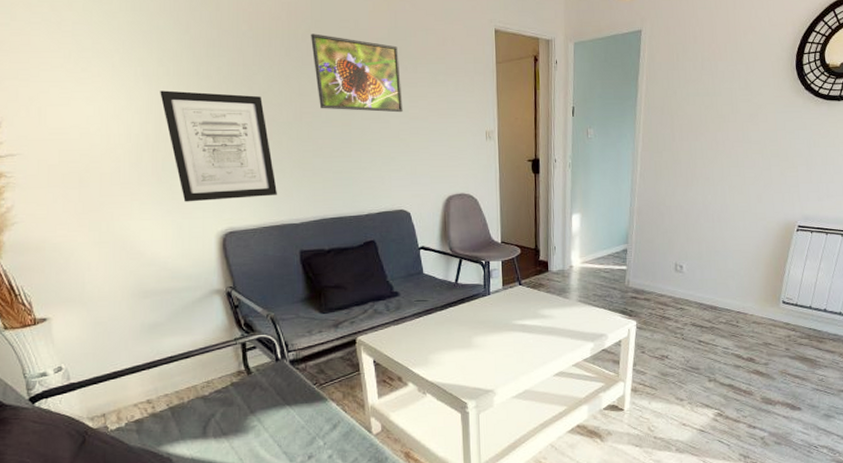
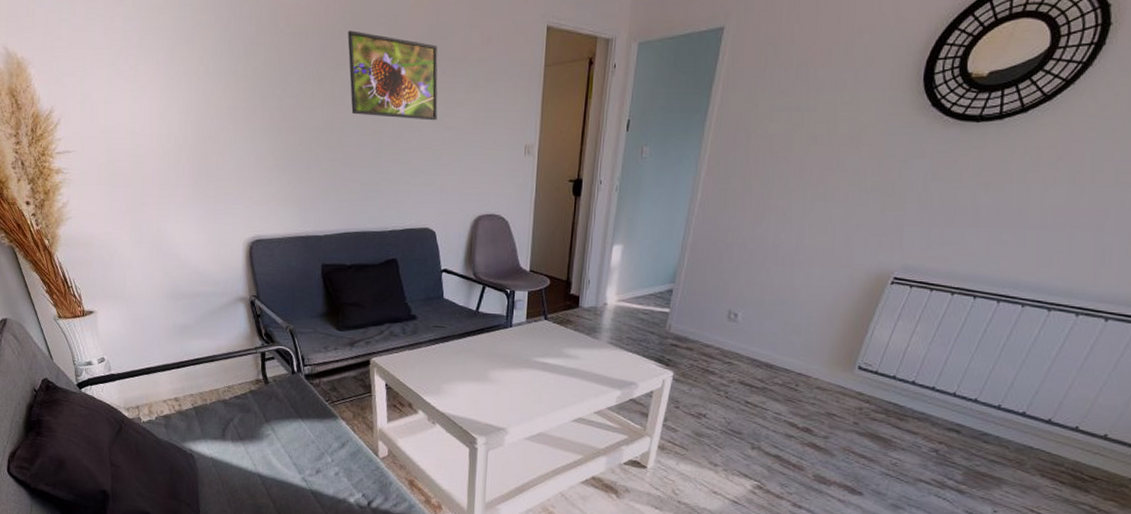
wall art: present [160,90,277,202] -> none [199,90,304,207]

